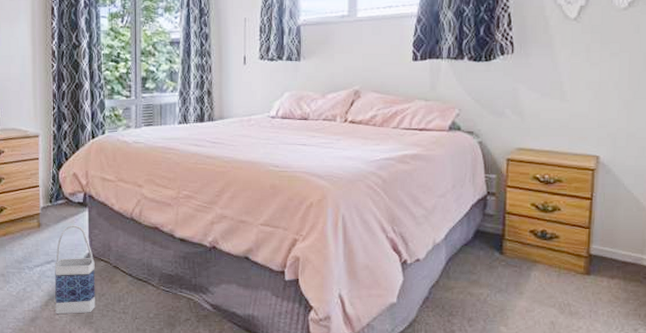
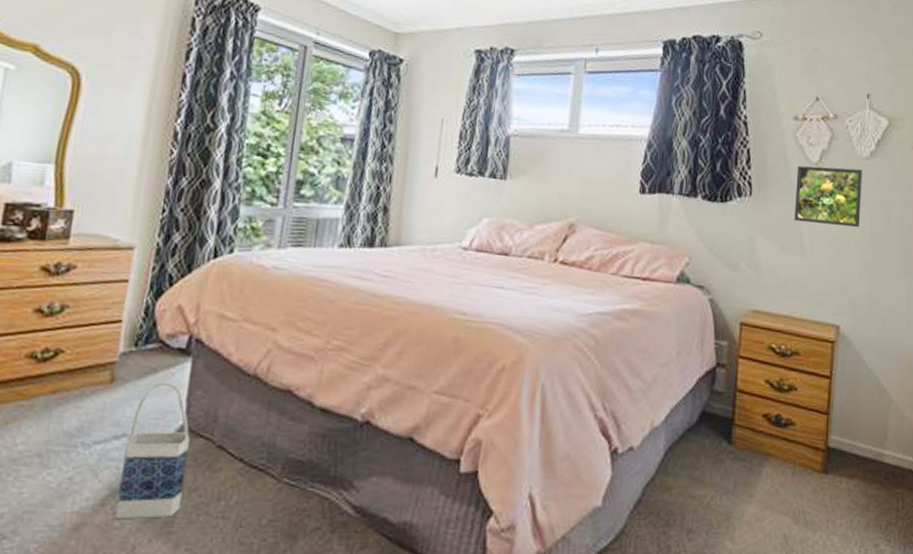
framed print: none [554,20,620,71] -> present [793,165,862,227]

